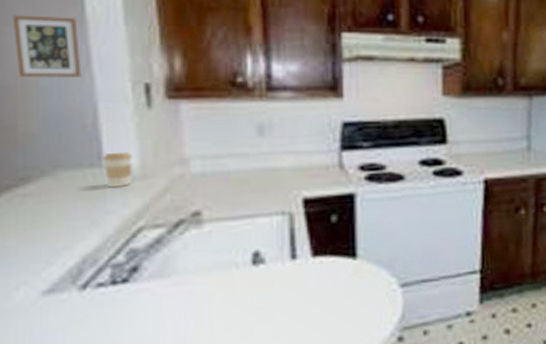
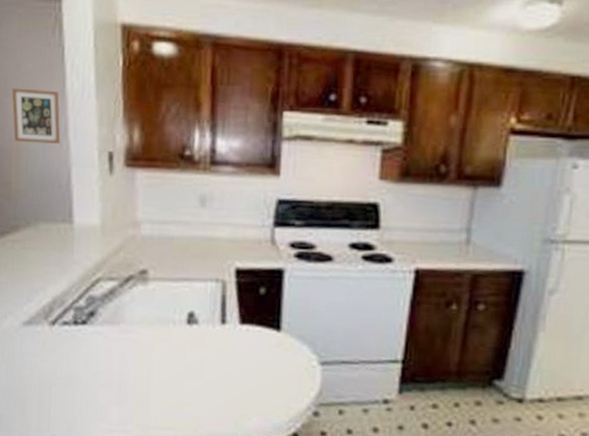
coffee cup: present [103,151,134,188] -> none [72,211,96,243]

